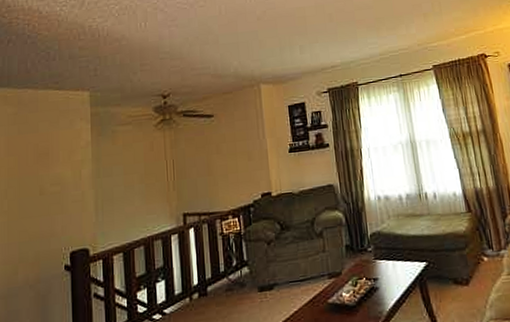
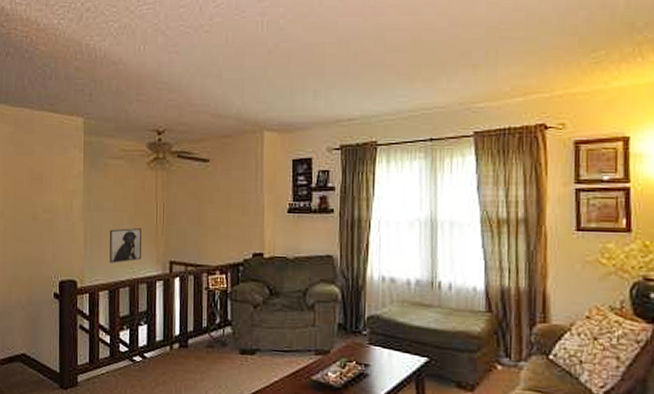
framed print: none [121,187,156,225] -> present [110,228,142,263]

